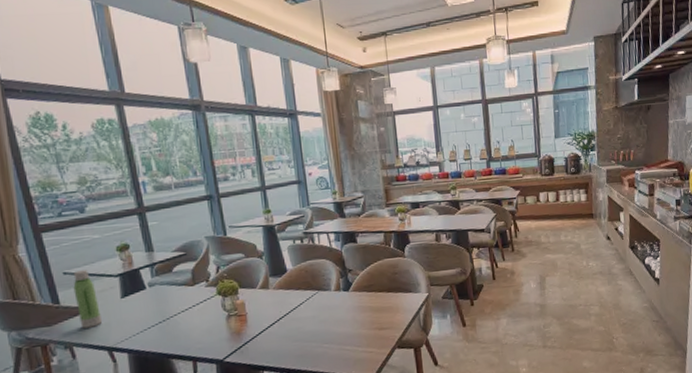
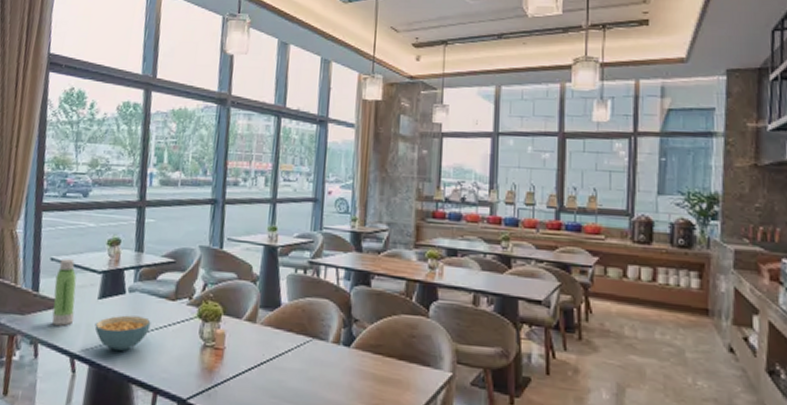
cereal bowl: none [124,304,177,336] -> present [95,315,151,351]

